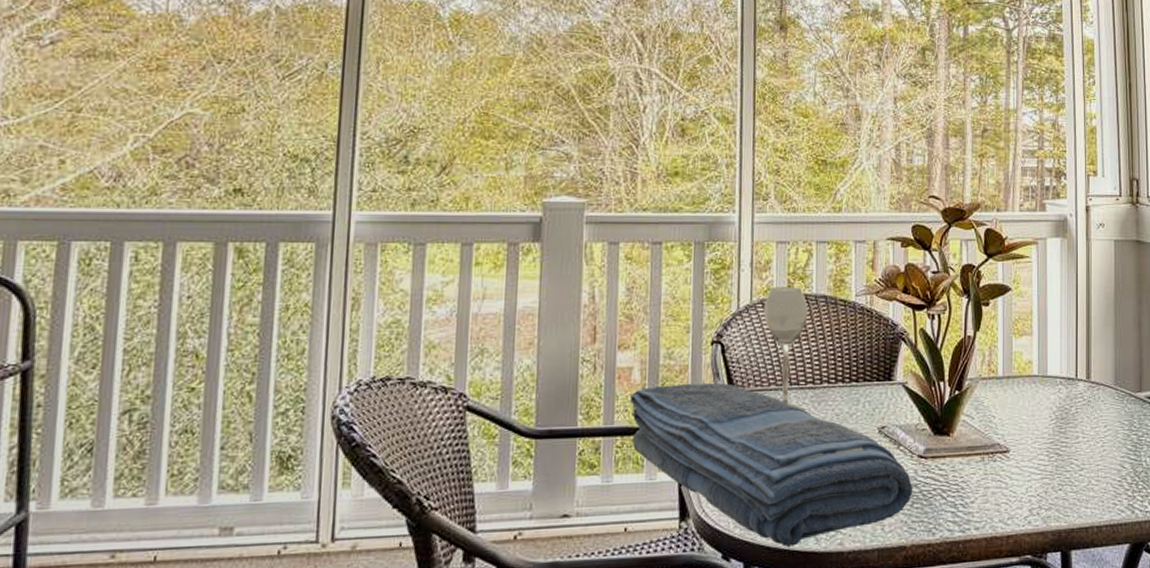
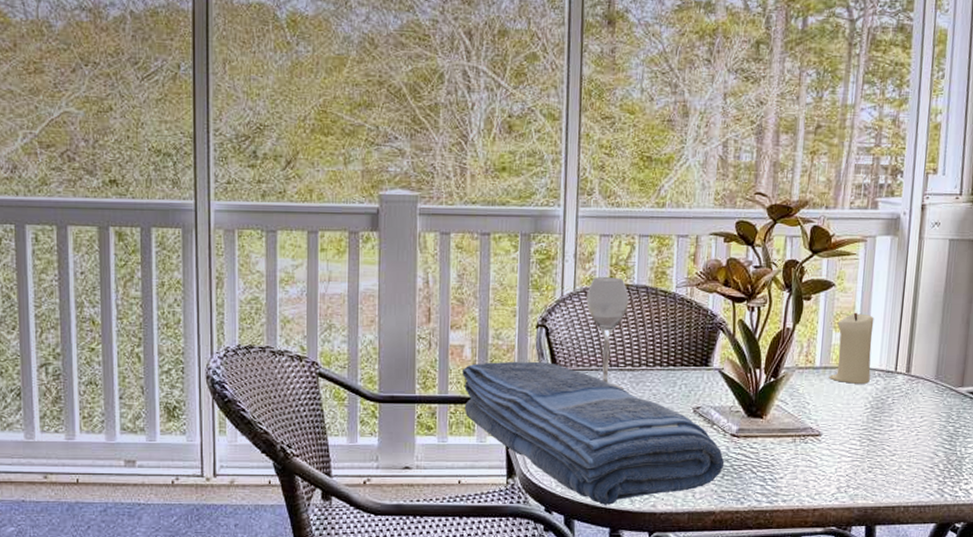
candle: none [1012,317,1052,393] -> present [829,312,874,384]

